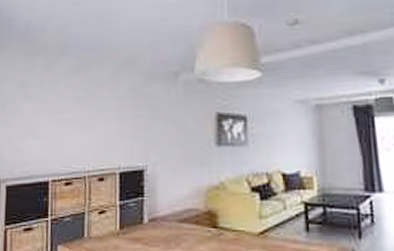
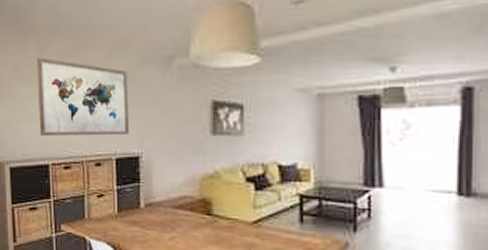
wall art: none [41,75,135,153] -> present [36,57,130,137]

